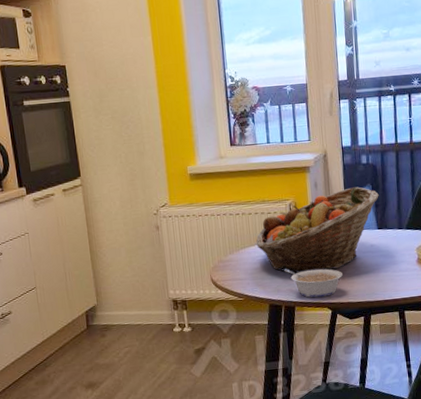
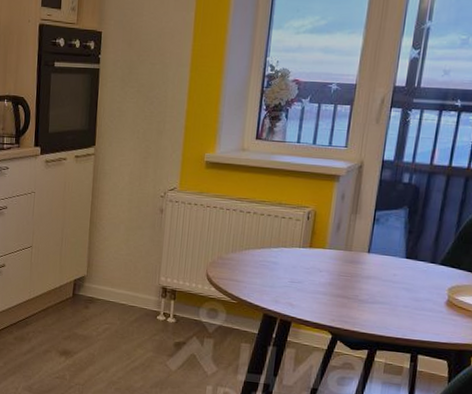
fruit basket: present [256,187,379,273] -> none [262,206,416,292]
legume: present [284,268,343,298] -> none [287,280,353,320]

